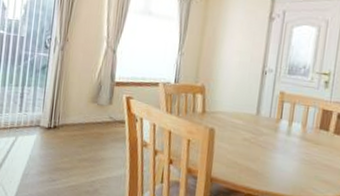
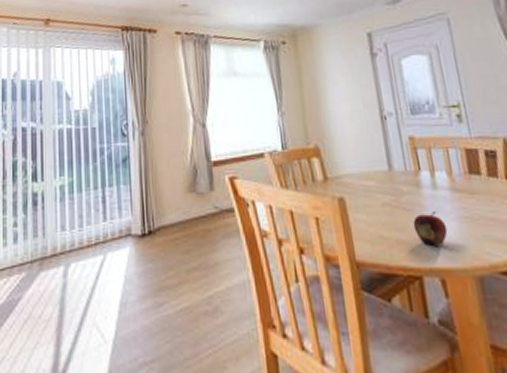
fruit: none [262,151,289,177] -> present [412,210,448,246]

